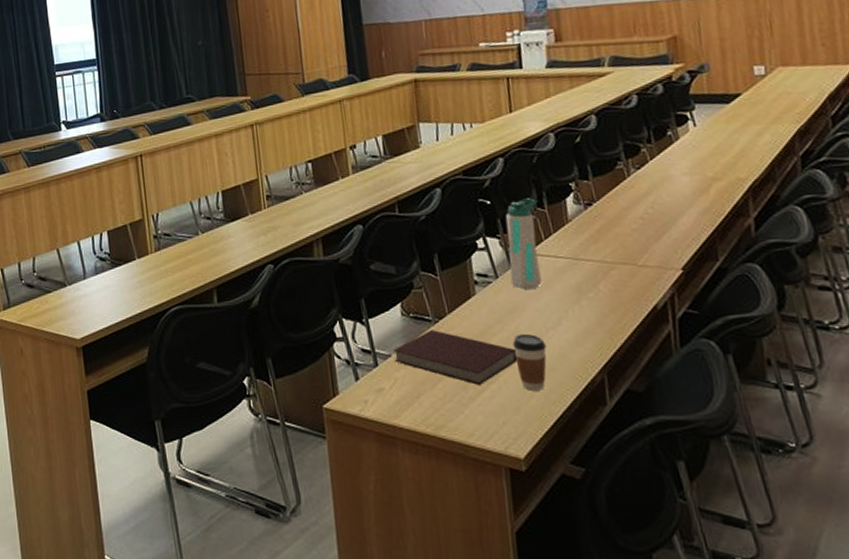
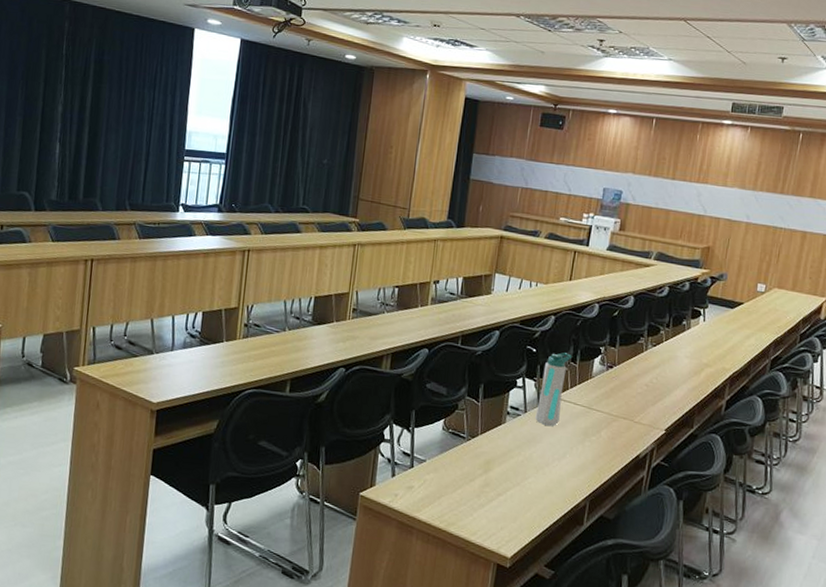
notebook: present [393,329,517,385] -> none [427,445,525,495]
coffee cup: present [512,333,547,391] -> none [523,459,550,507]

